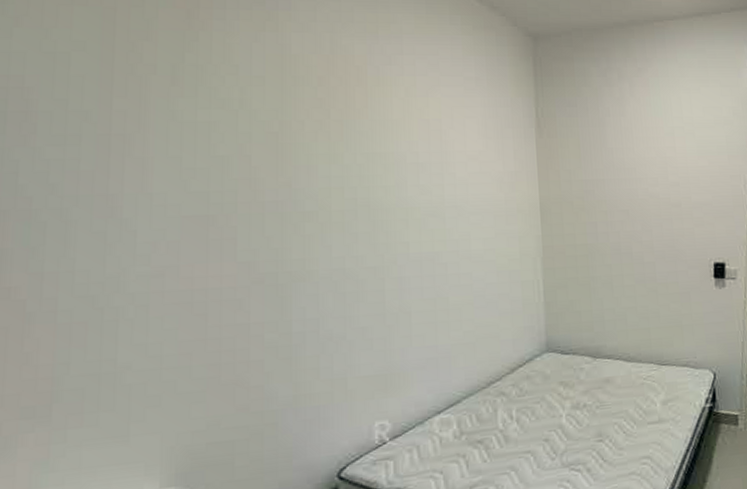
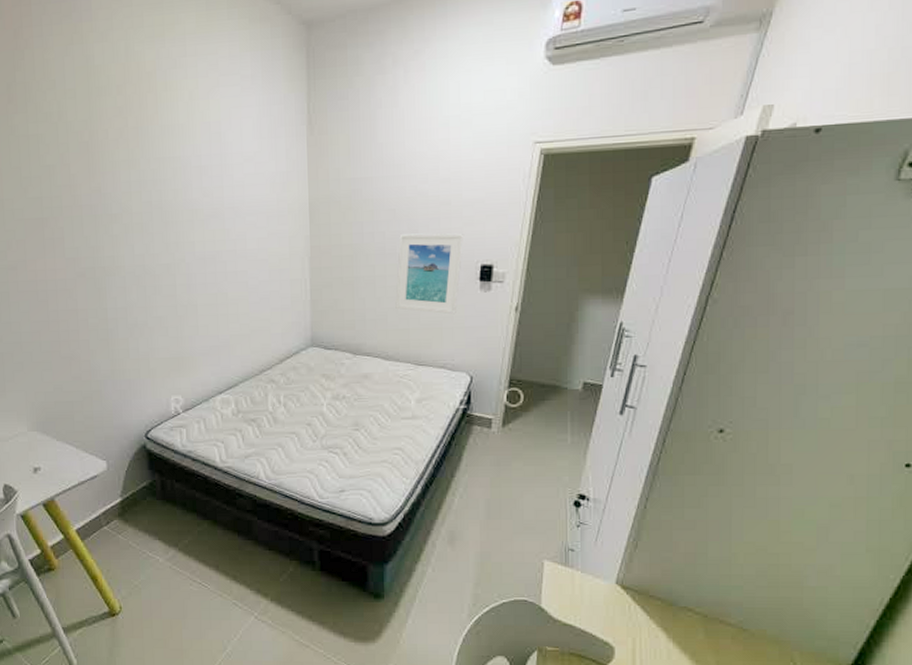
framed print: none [634,233,696,312] -> present [395,233,463,315]

